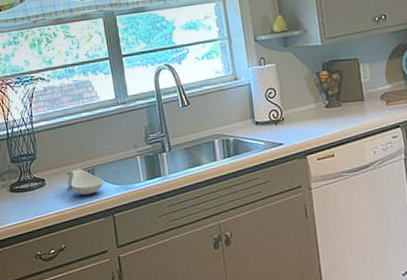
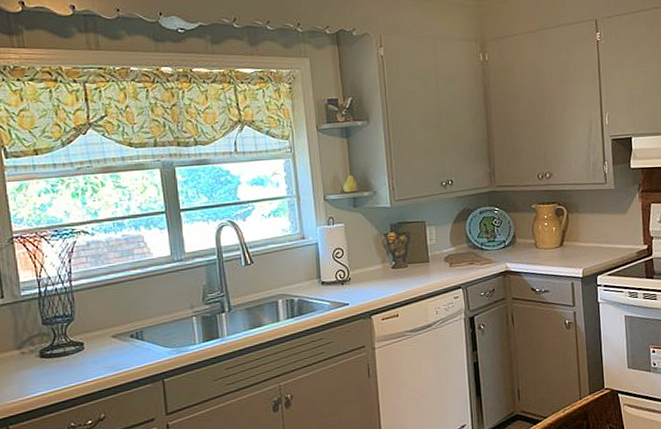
spoon rest: present [67,169,104,196] -> none [110,331,154,360]

